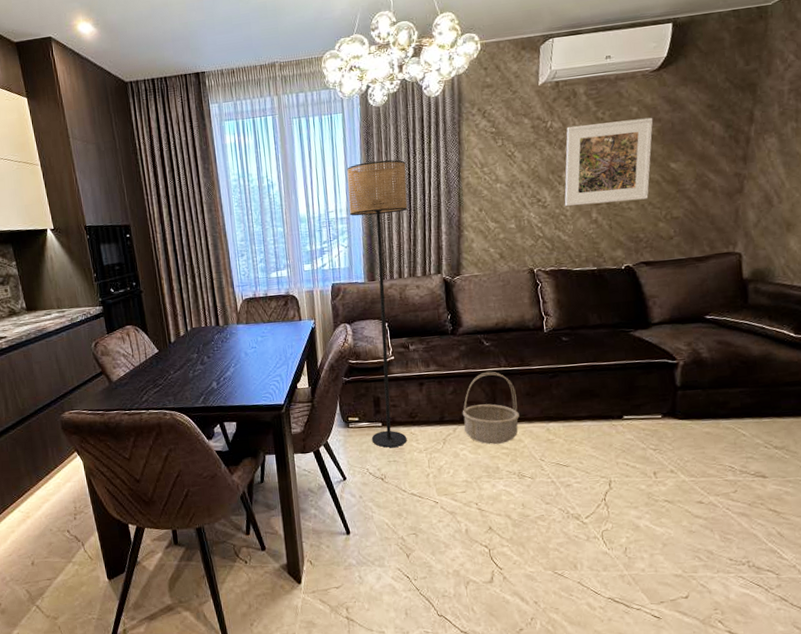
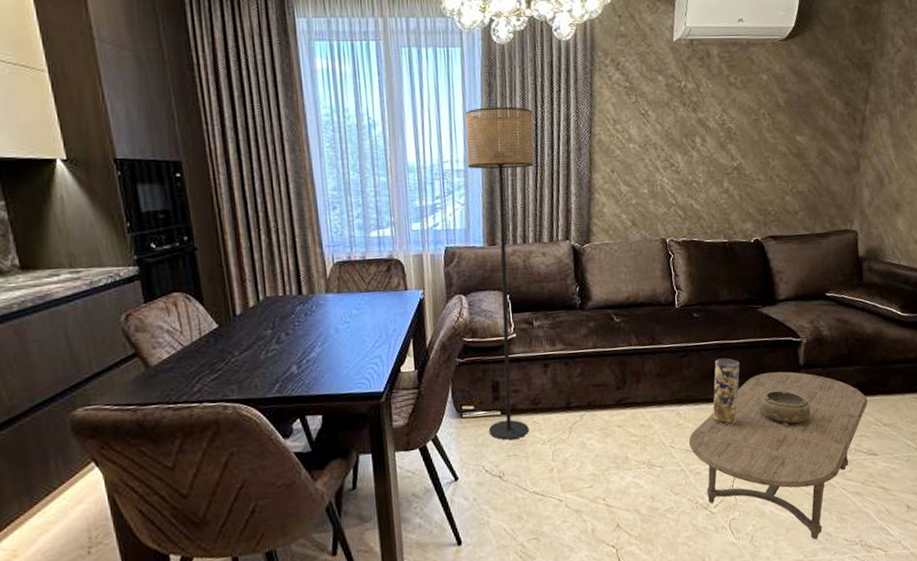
basket: present [462,371,519,444] -> none [590,350,650,432]
coffee table: none [558,392,755,557] -> present [688,371,868,540]
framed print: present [564,117,653,206] -> none [697,87,782,174]
vase: none [583,379,611,442] -> present [712,358,740,426]
decorative bowl: none [631,410,689,446] -> present [758,390,811,428]

